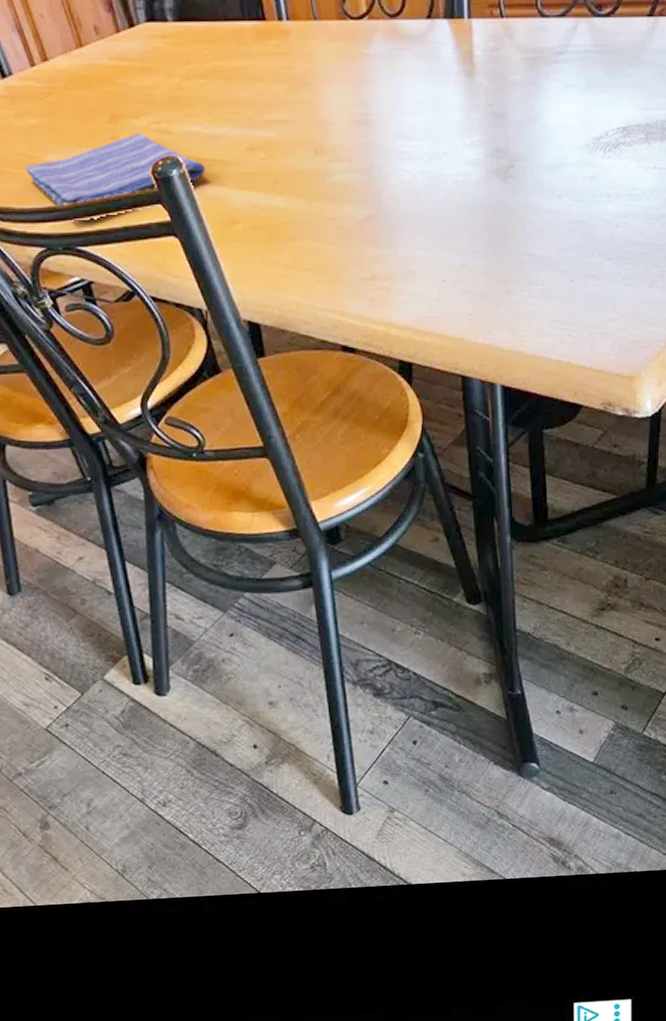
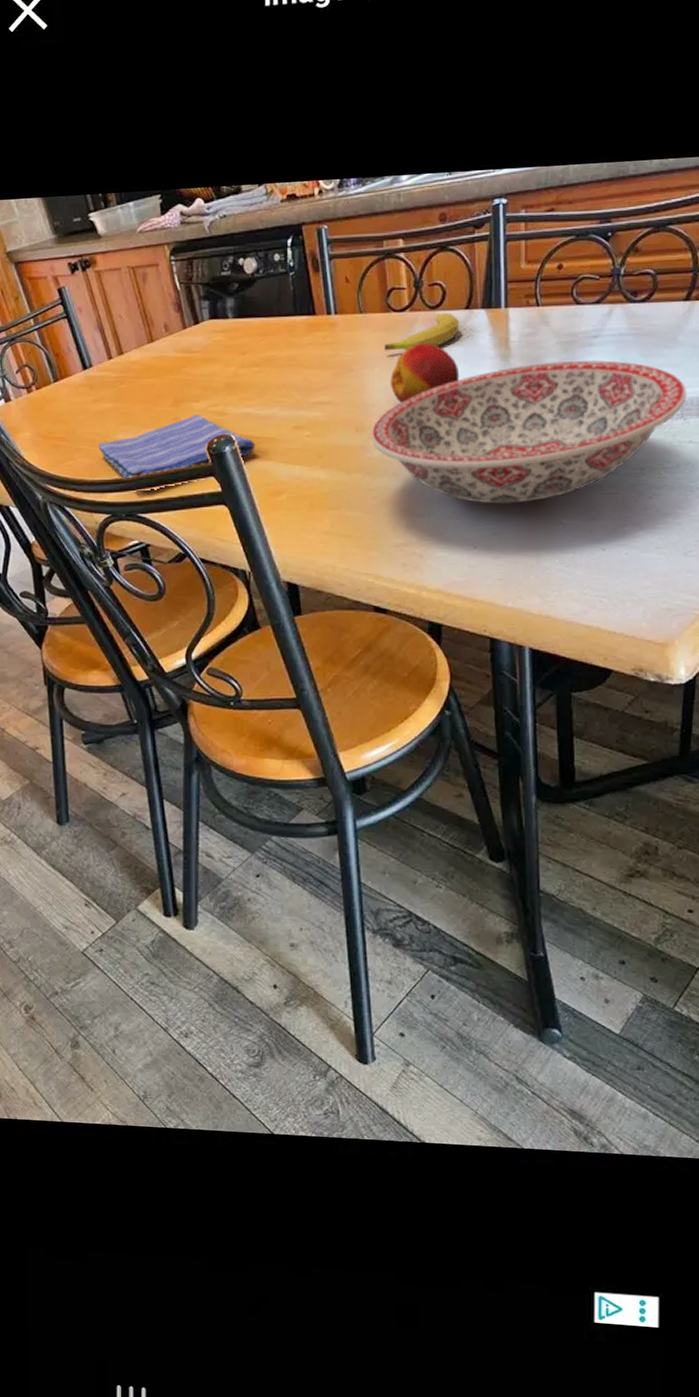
ceramic bowl: none [331,79,652,234] -> present [370,360,688,504]
fruit: none [342,23,422,64] -> present [384,313,460,351]
fruit: none [349,55,423,123] -> present [390,343,460,403]

